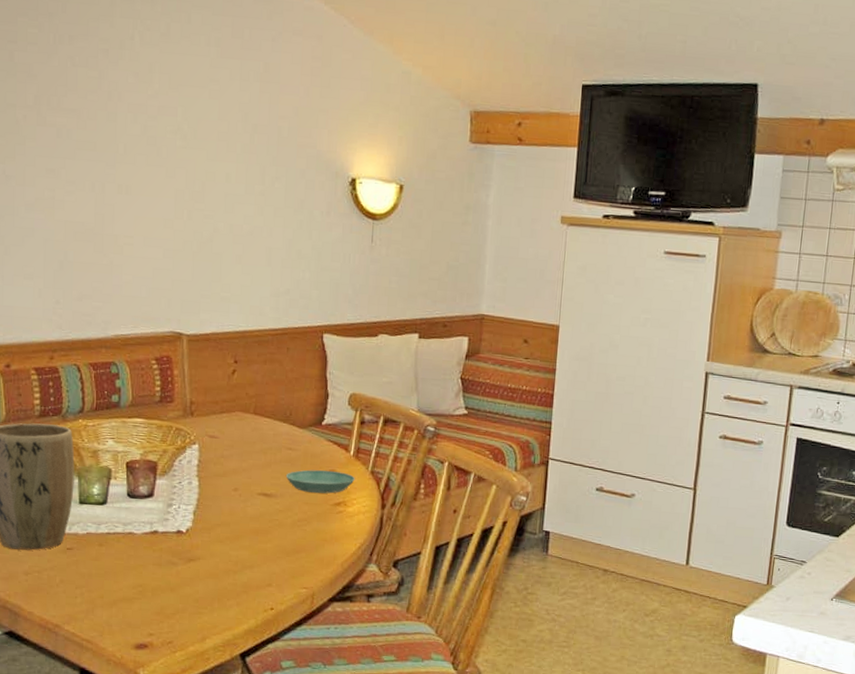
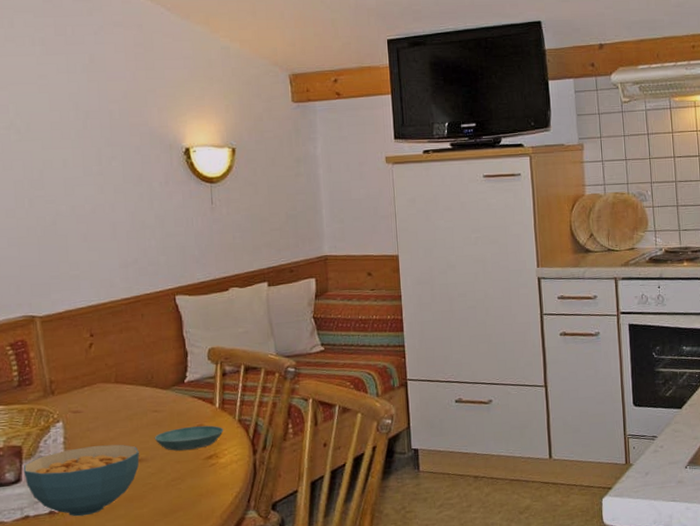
cereal bowl: none [156,473,269,541] -> present [23,444,140,517]

